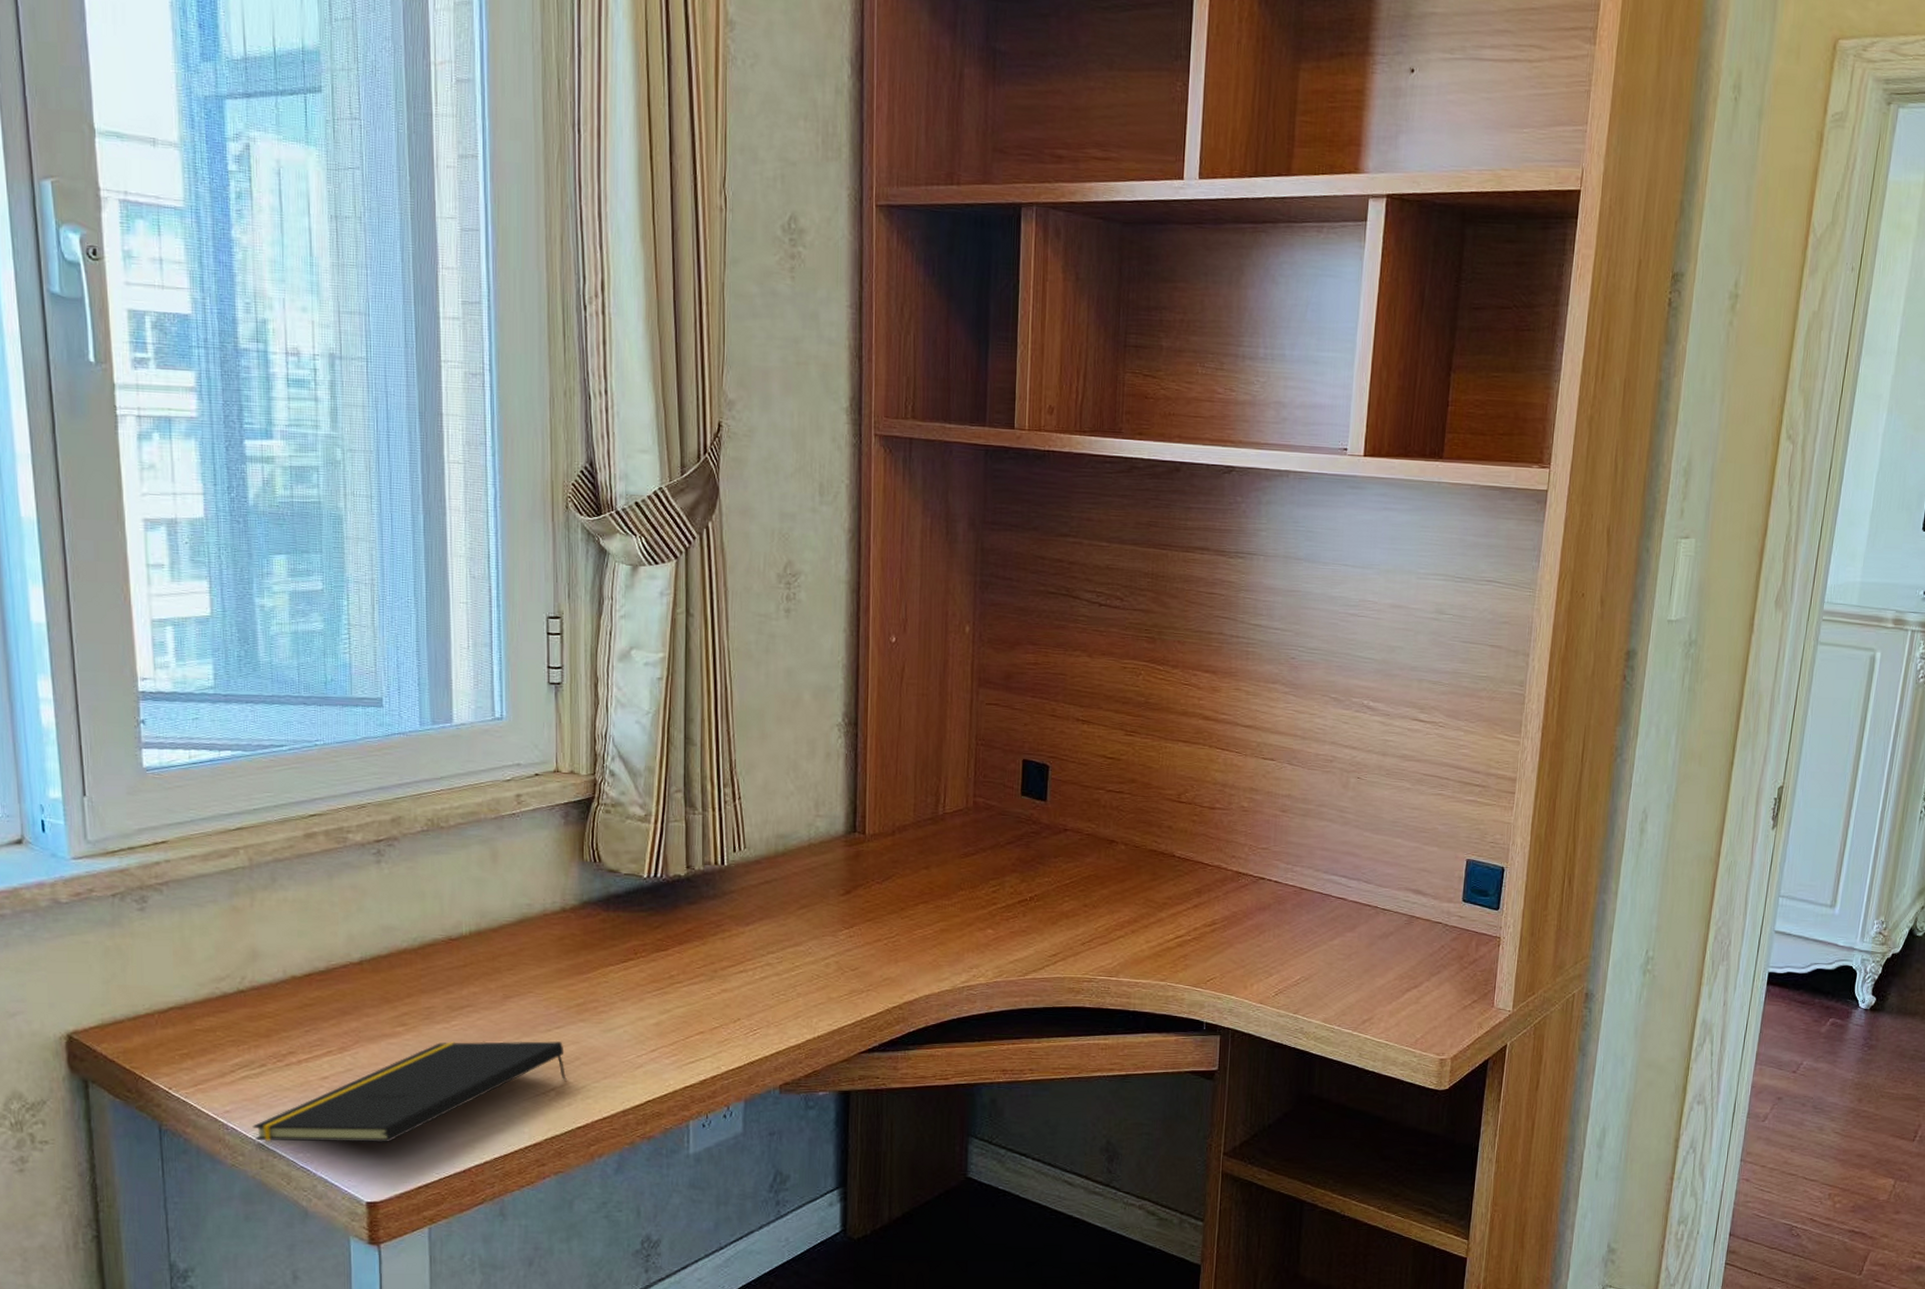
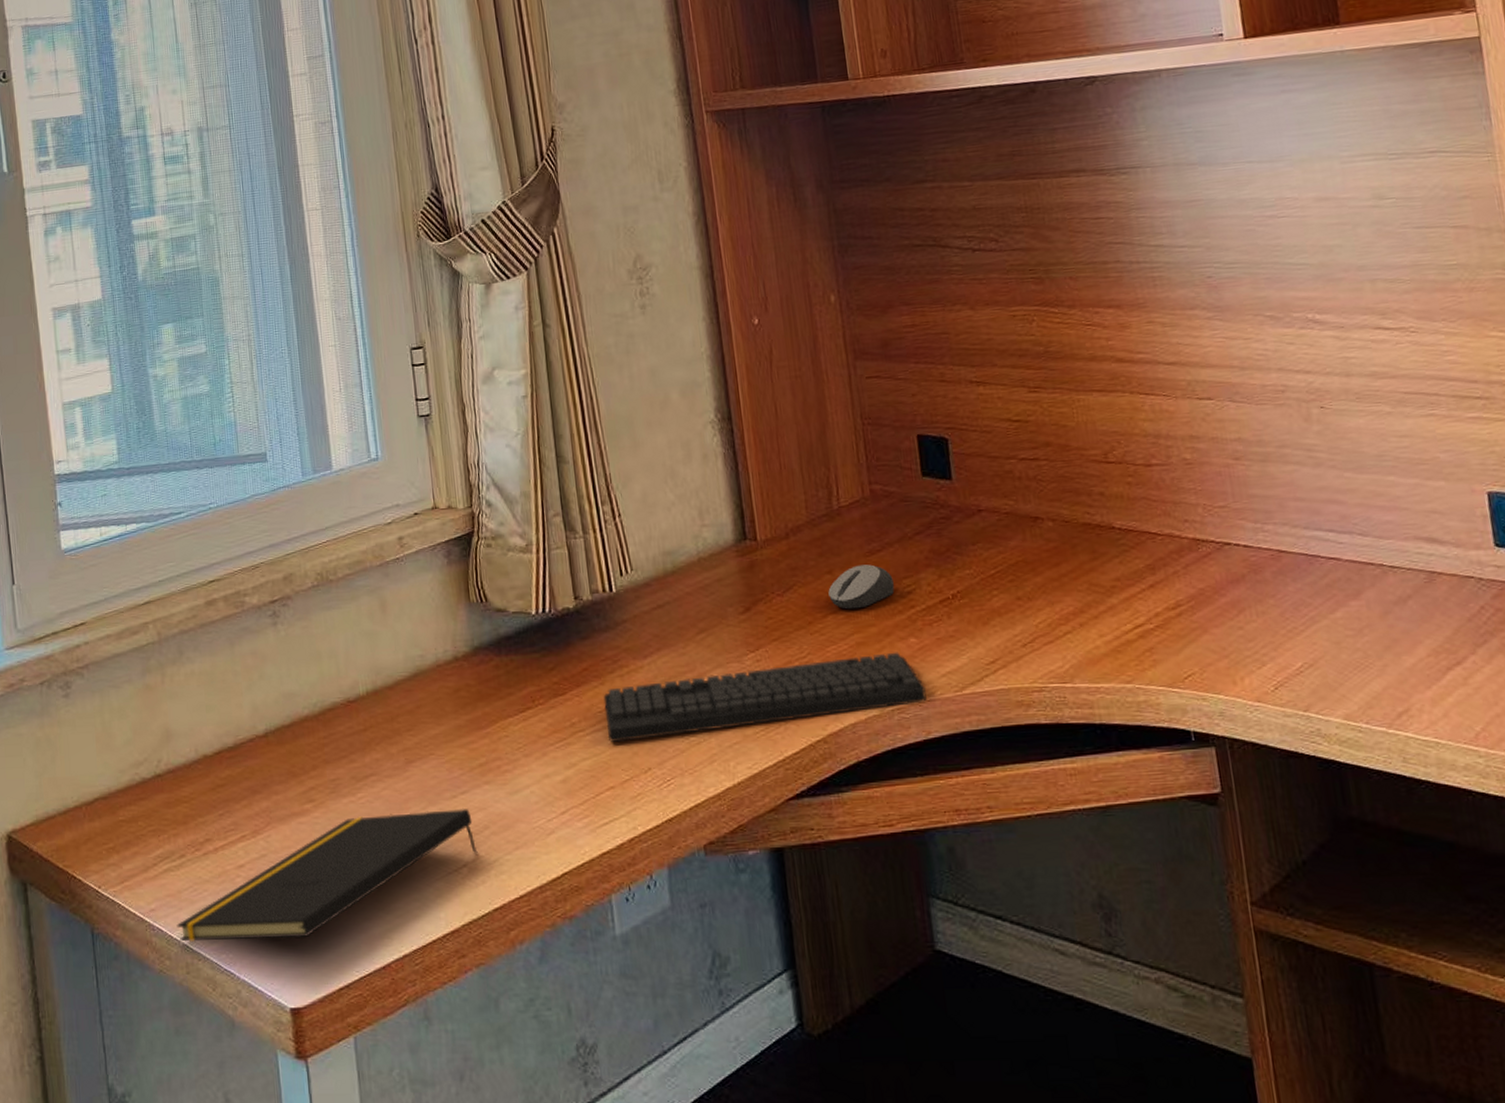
keyboard: none [703,940,994,995] -> present [603,652,927,743]
computer mouse: none [923,864,981,901] -> present [828,564,895,610]

